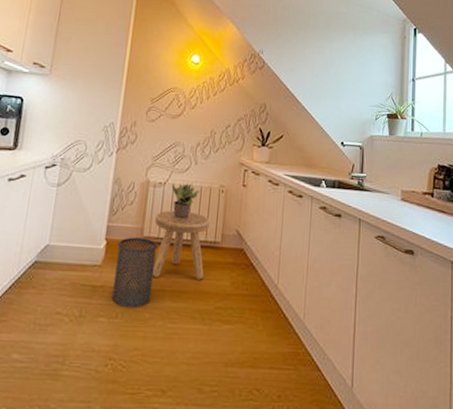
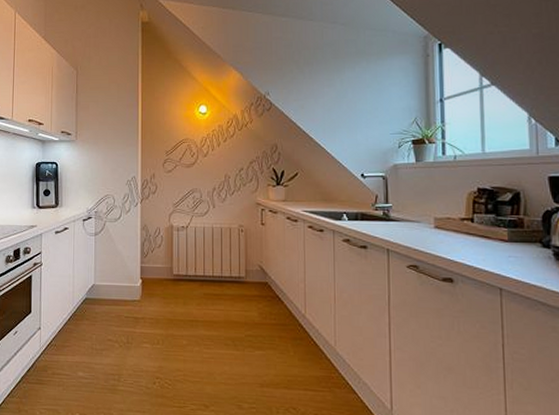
trash can: present [112,237,158,309] -> none [151,275,187,336]
stool: present [152,210,210,280] -> none [182,250,233,311]
potted plant: present [171,182,201,218] -> none [193,224,221,257]

